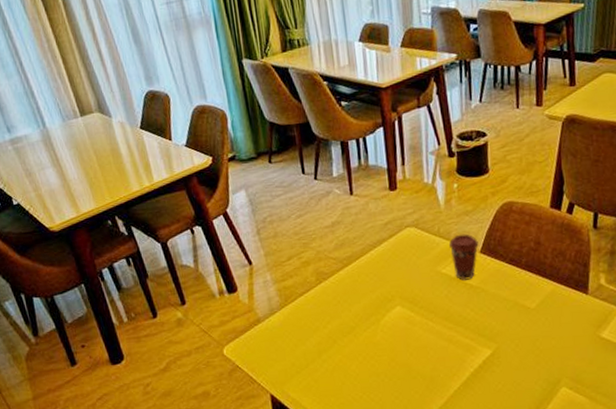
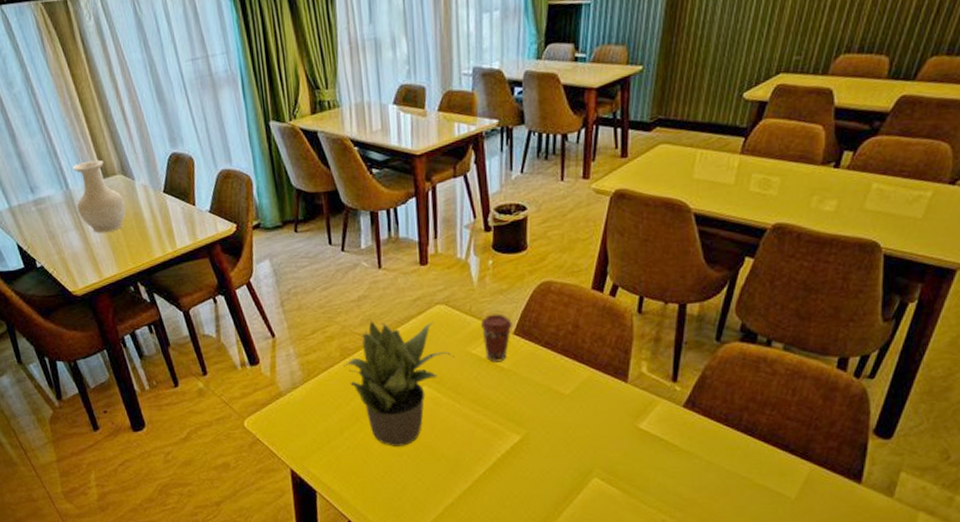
vase: none [49,99,103,170] -> present [72,160,126,234]
potted plant: none [320,243,427,367] -> present [343,319,456,446]

